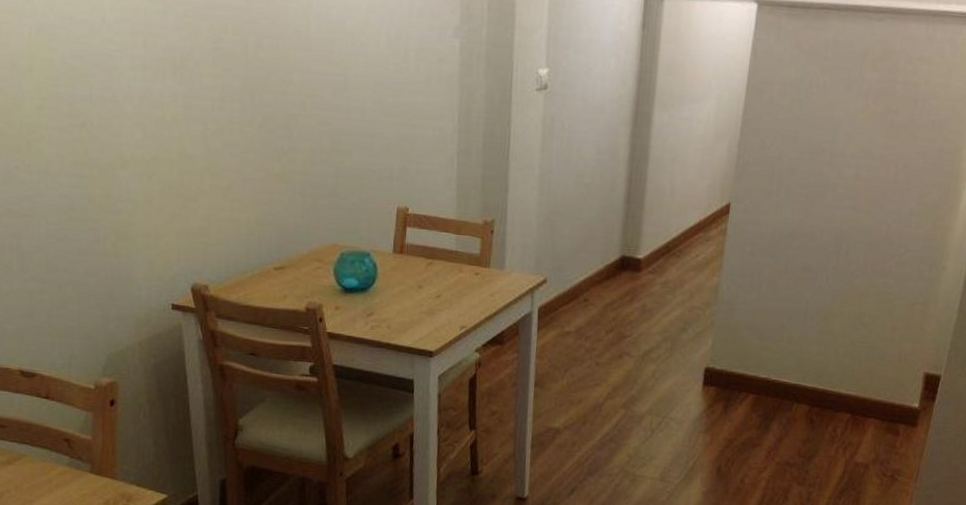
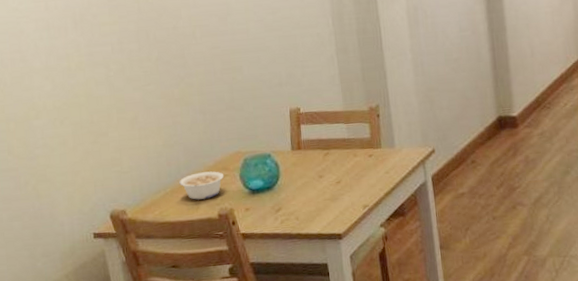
legume: none [268,259,316,289] -> present [179,171,224,200]

